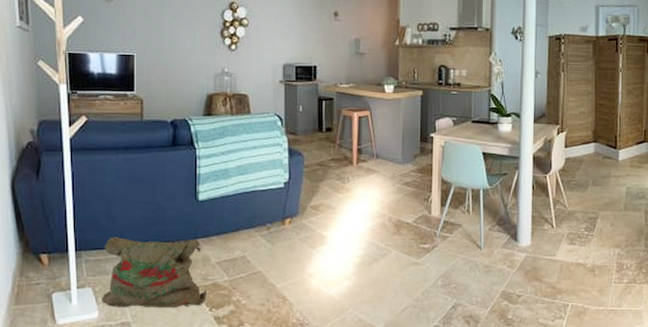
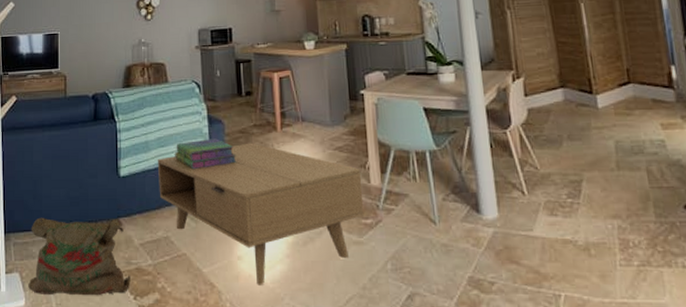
coffee table: none [236,175,424,298] -> present [157,143,364,285]
stack of books: none [254,169,314,197] -> present [175,138,237,170]

